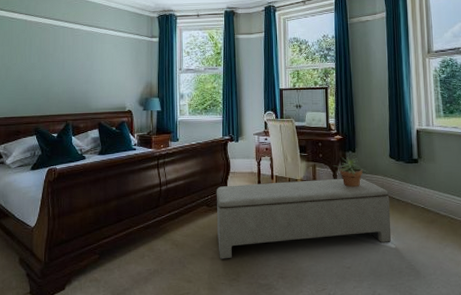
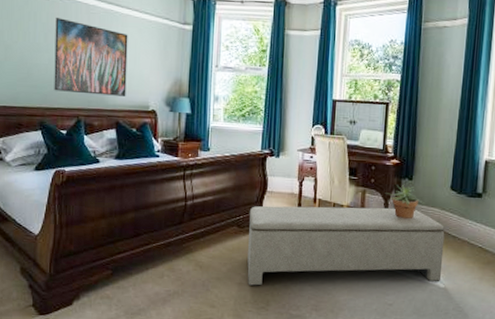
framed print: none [46,40,106,102] -> present [54,17,128,97]

